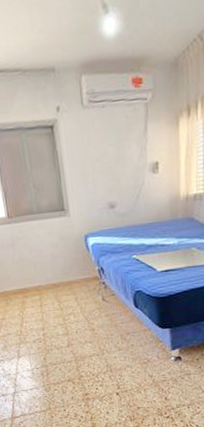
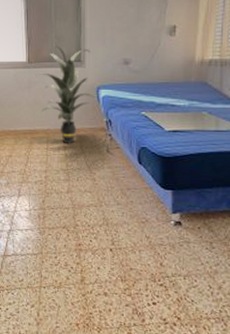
indoor plant: none [18,195,84,298] -> present [35,45,95,143]

